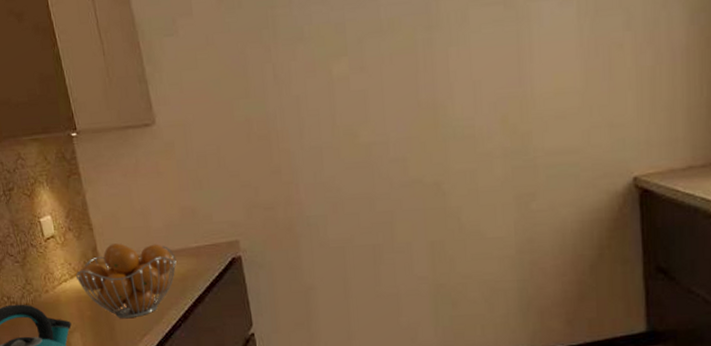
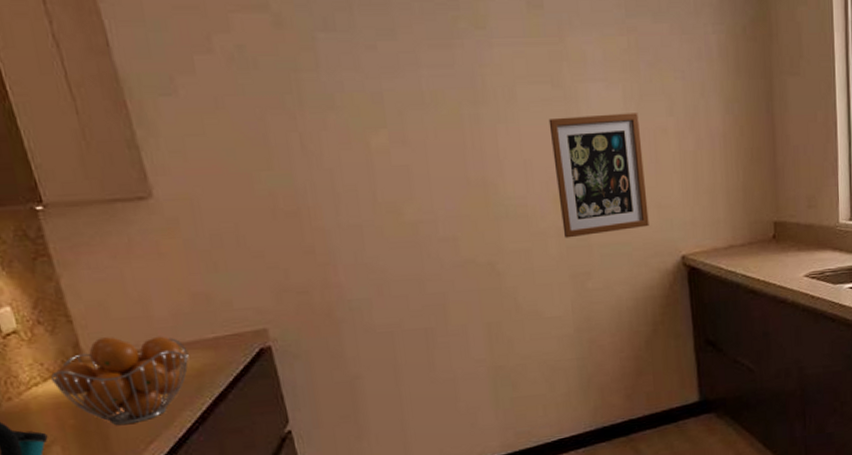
wall art: none [499,29,599,159] -> present [548,113,649,238]

